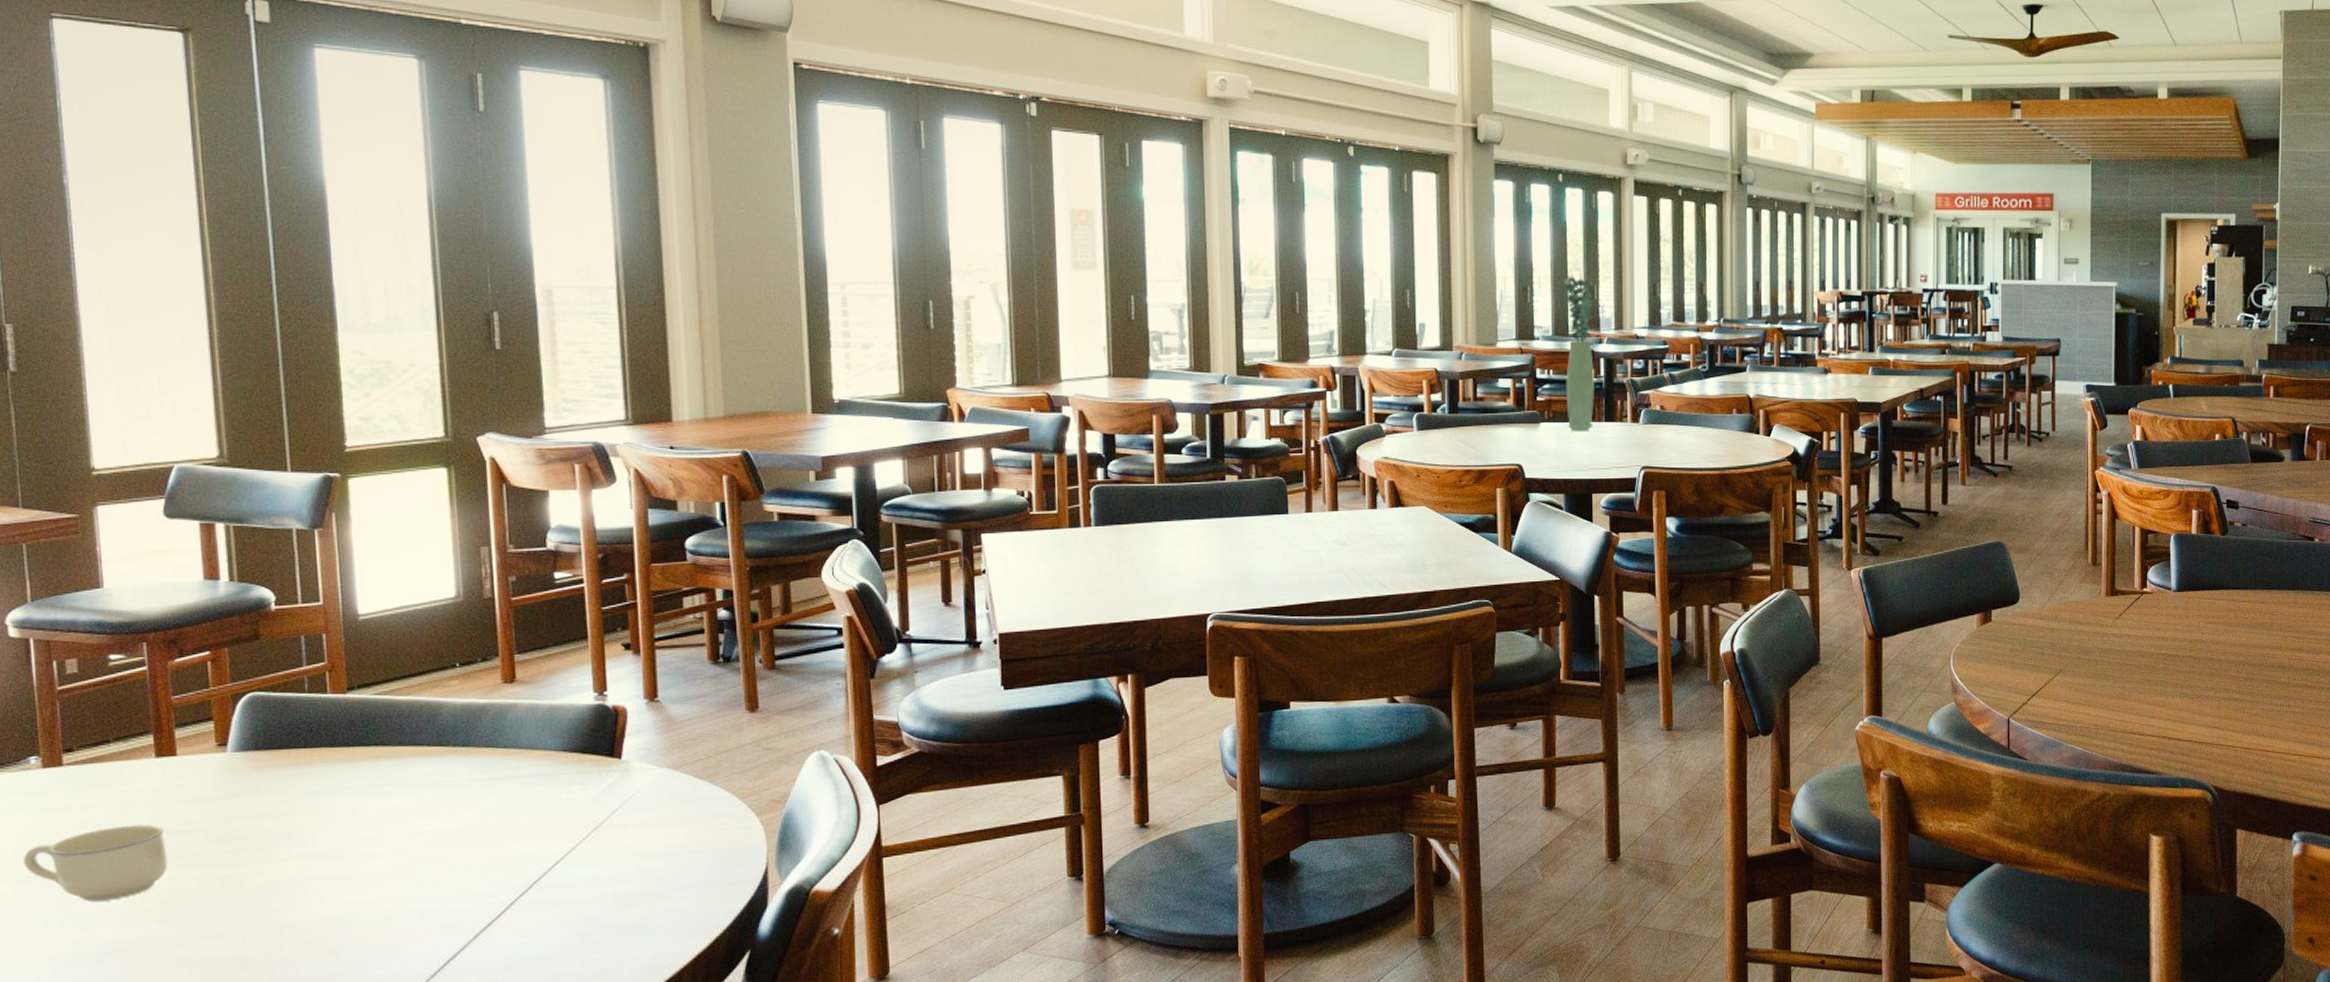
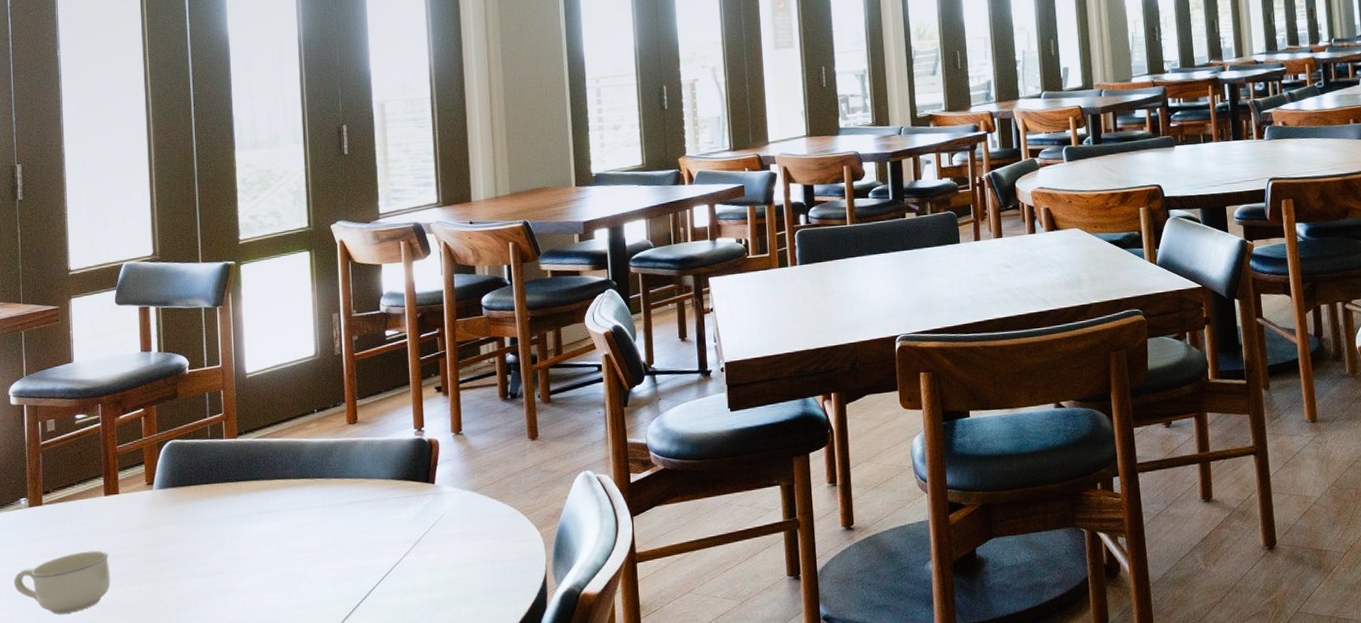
vase: present [1564,270,1595,434] -> none [1187,9,1222,154]

